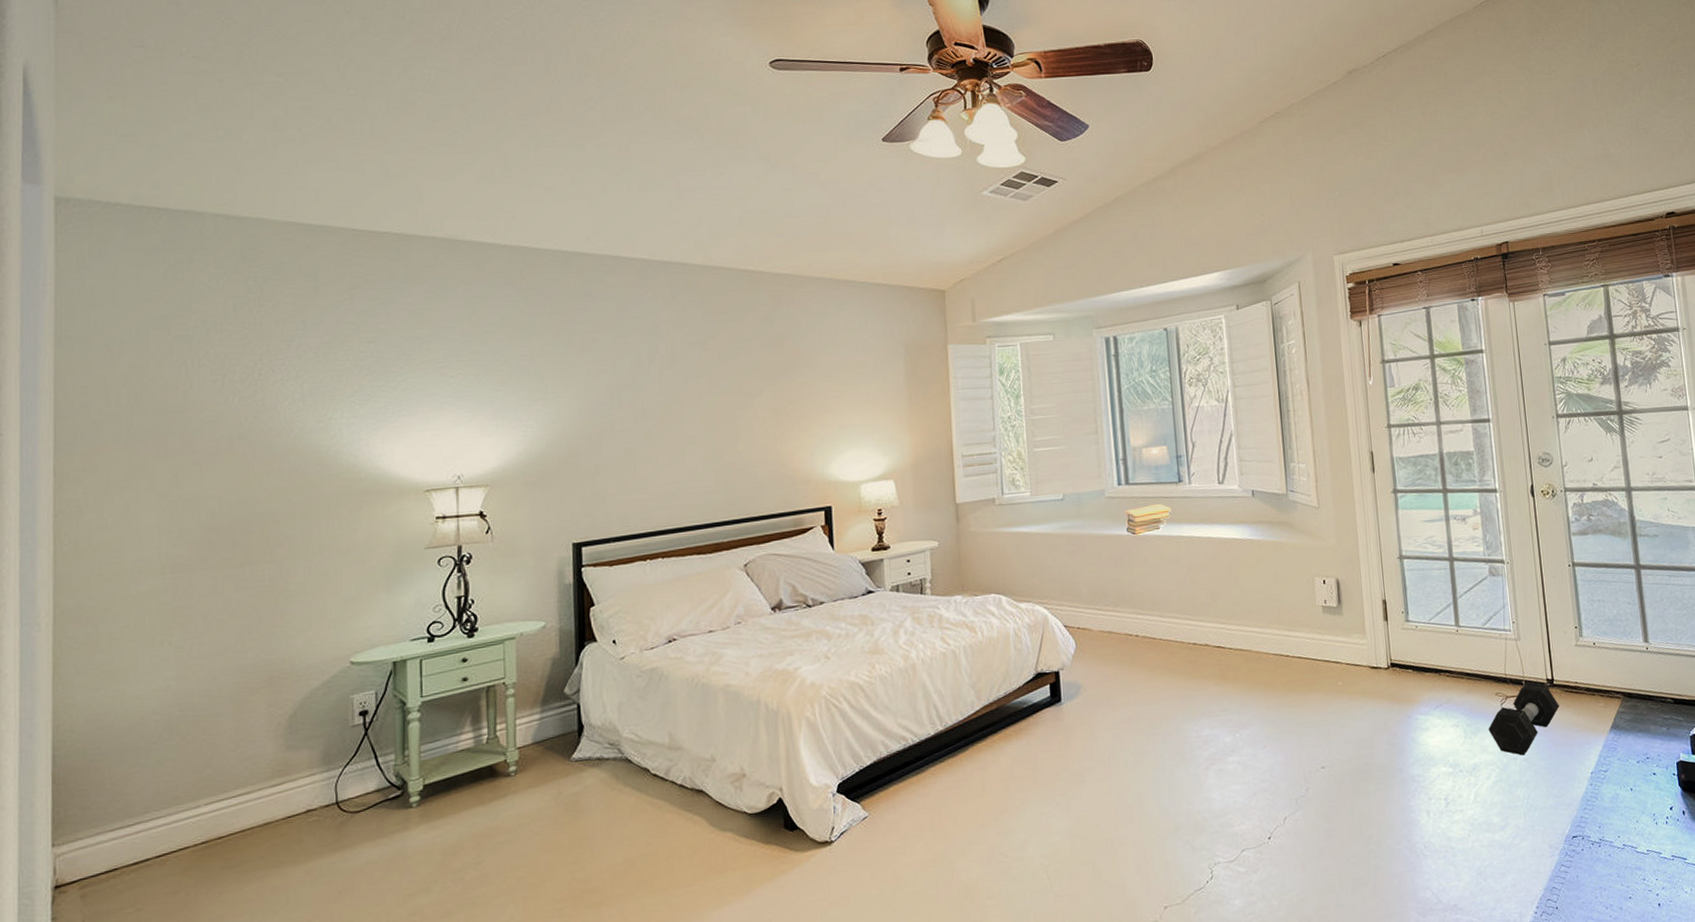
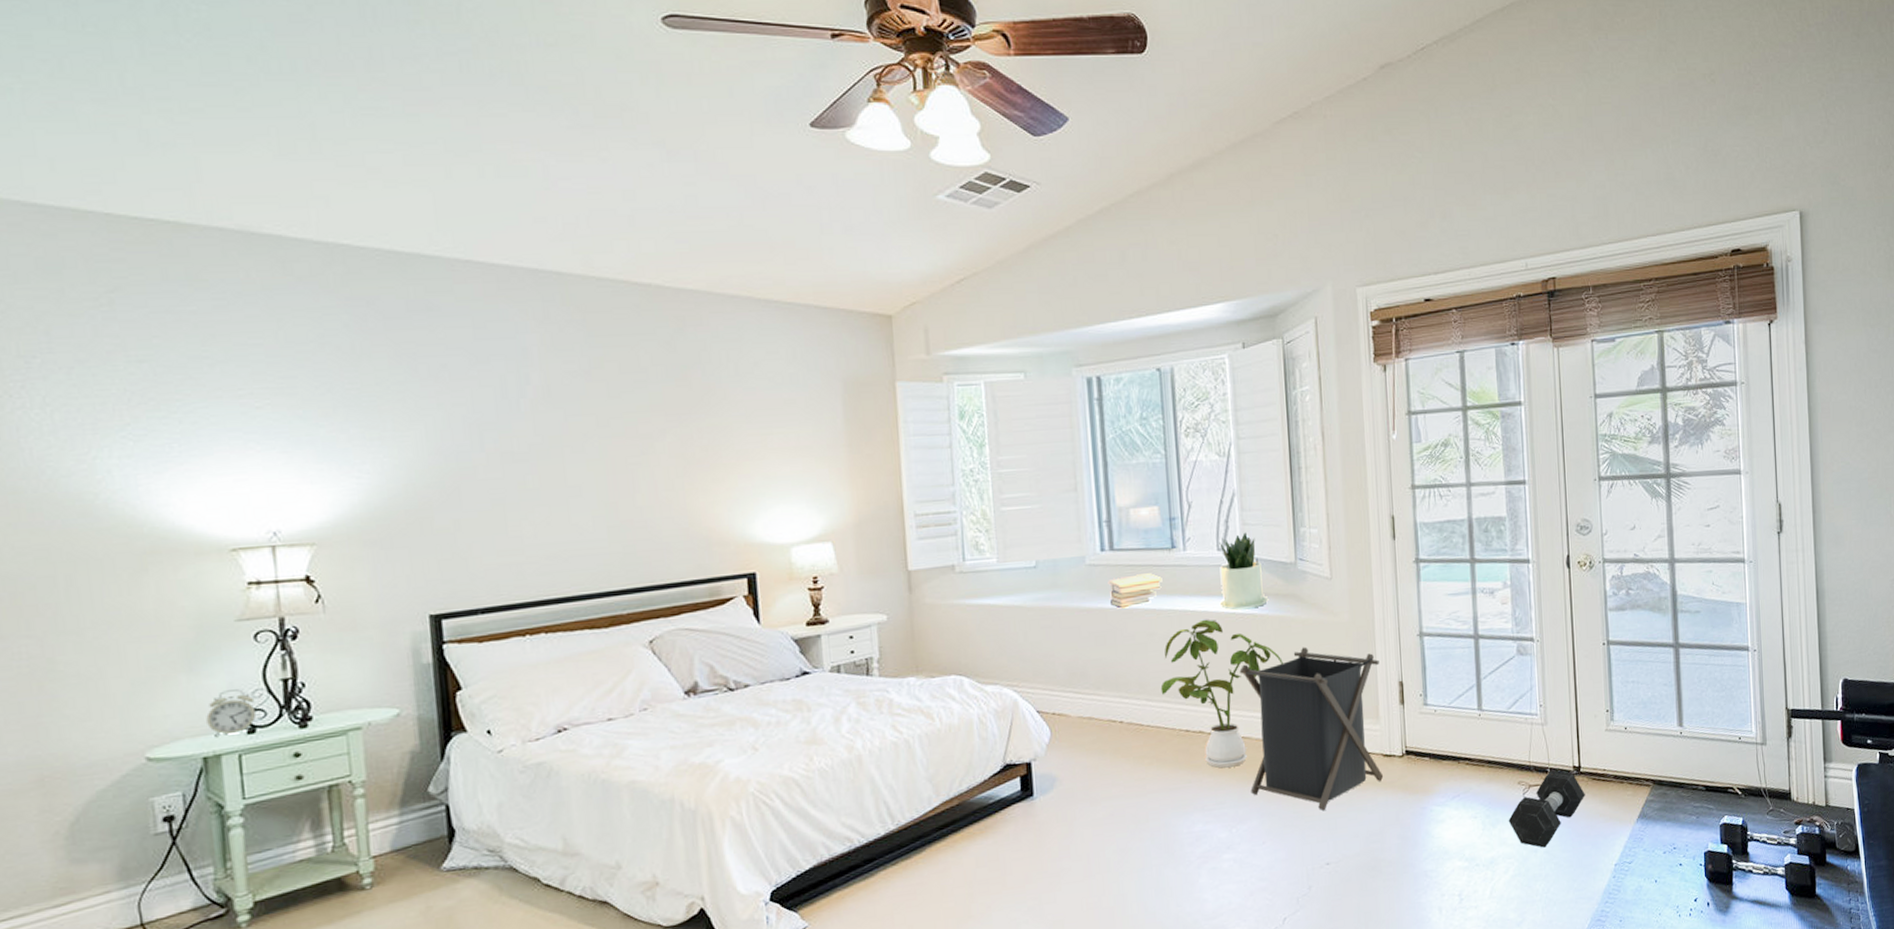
alarm clock: none [398,605,436,644] -> present [206,689,257,736]
house plant: none [1171,544,1278,678] -> present [1160,619,1283,769]
planter: none [1220,468,1263,537] -> present [1219,532,1268,611]
laundry basket: none [1239,568,1371,719] -> present [1239,646,1383,811]

